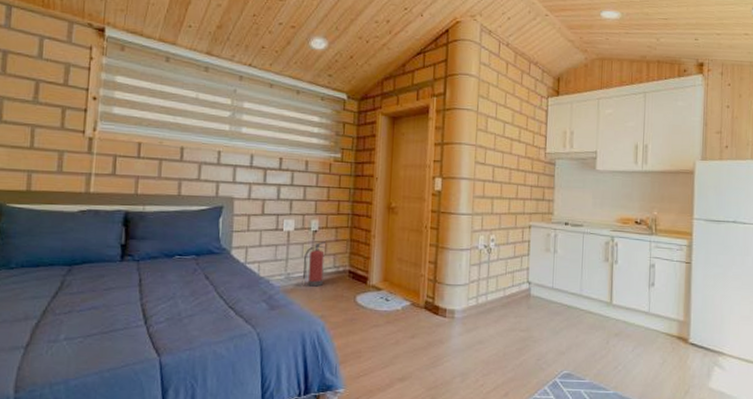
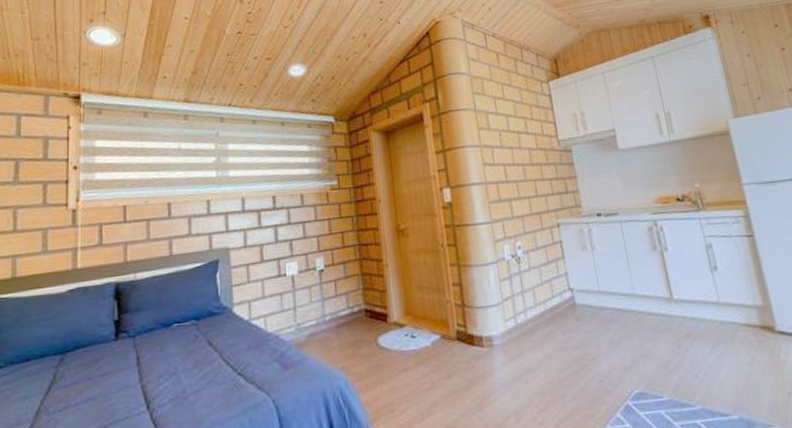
fire extinguisher: present [302,241,325,287] -> none [313,280,338,335]

